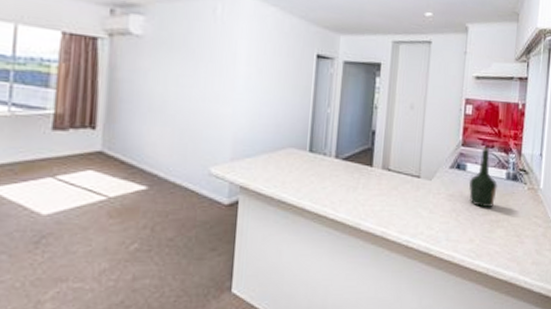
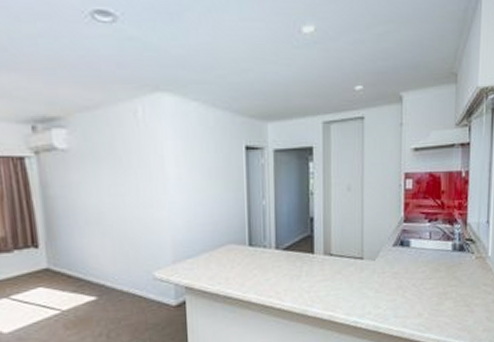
bottle: present [469,147,498,208] -> none [413,221,444,282]

